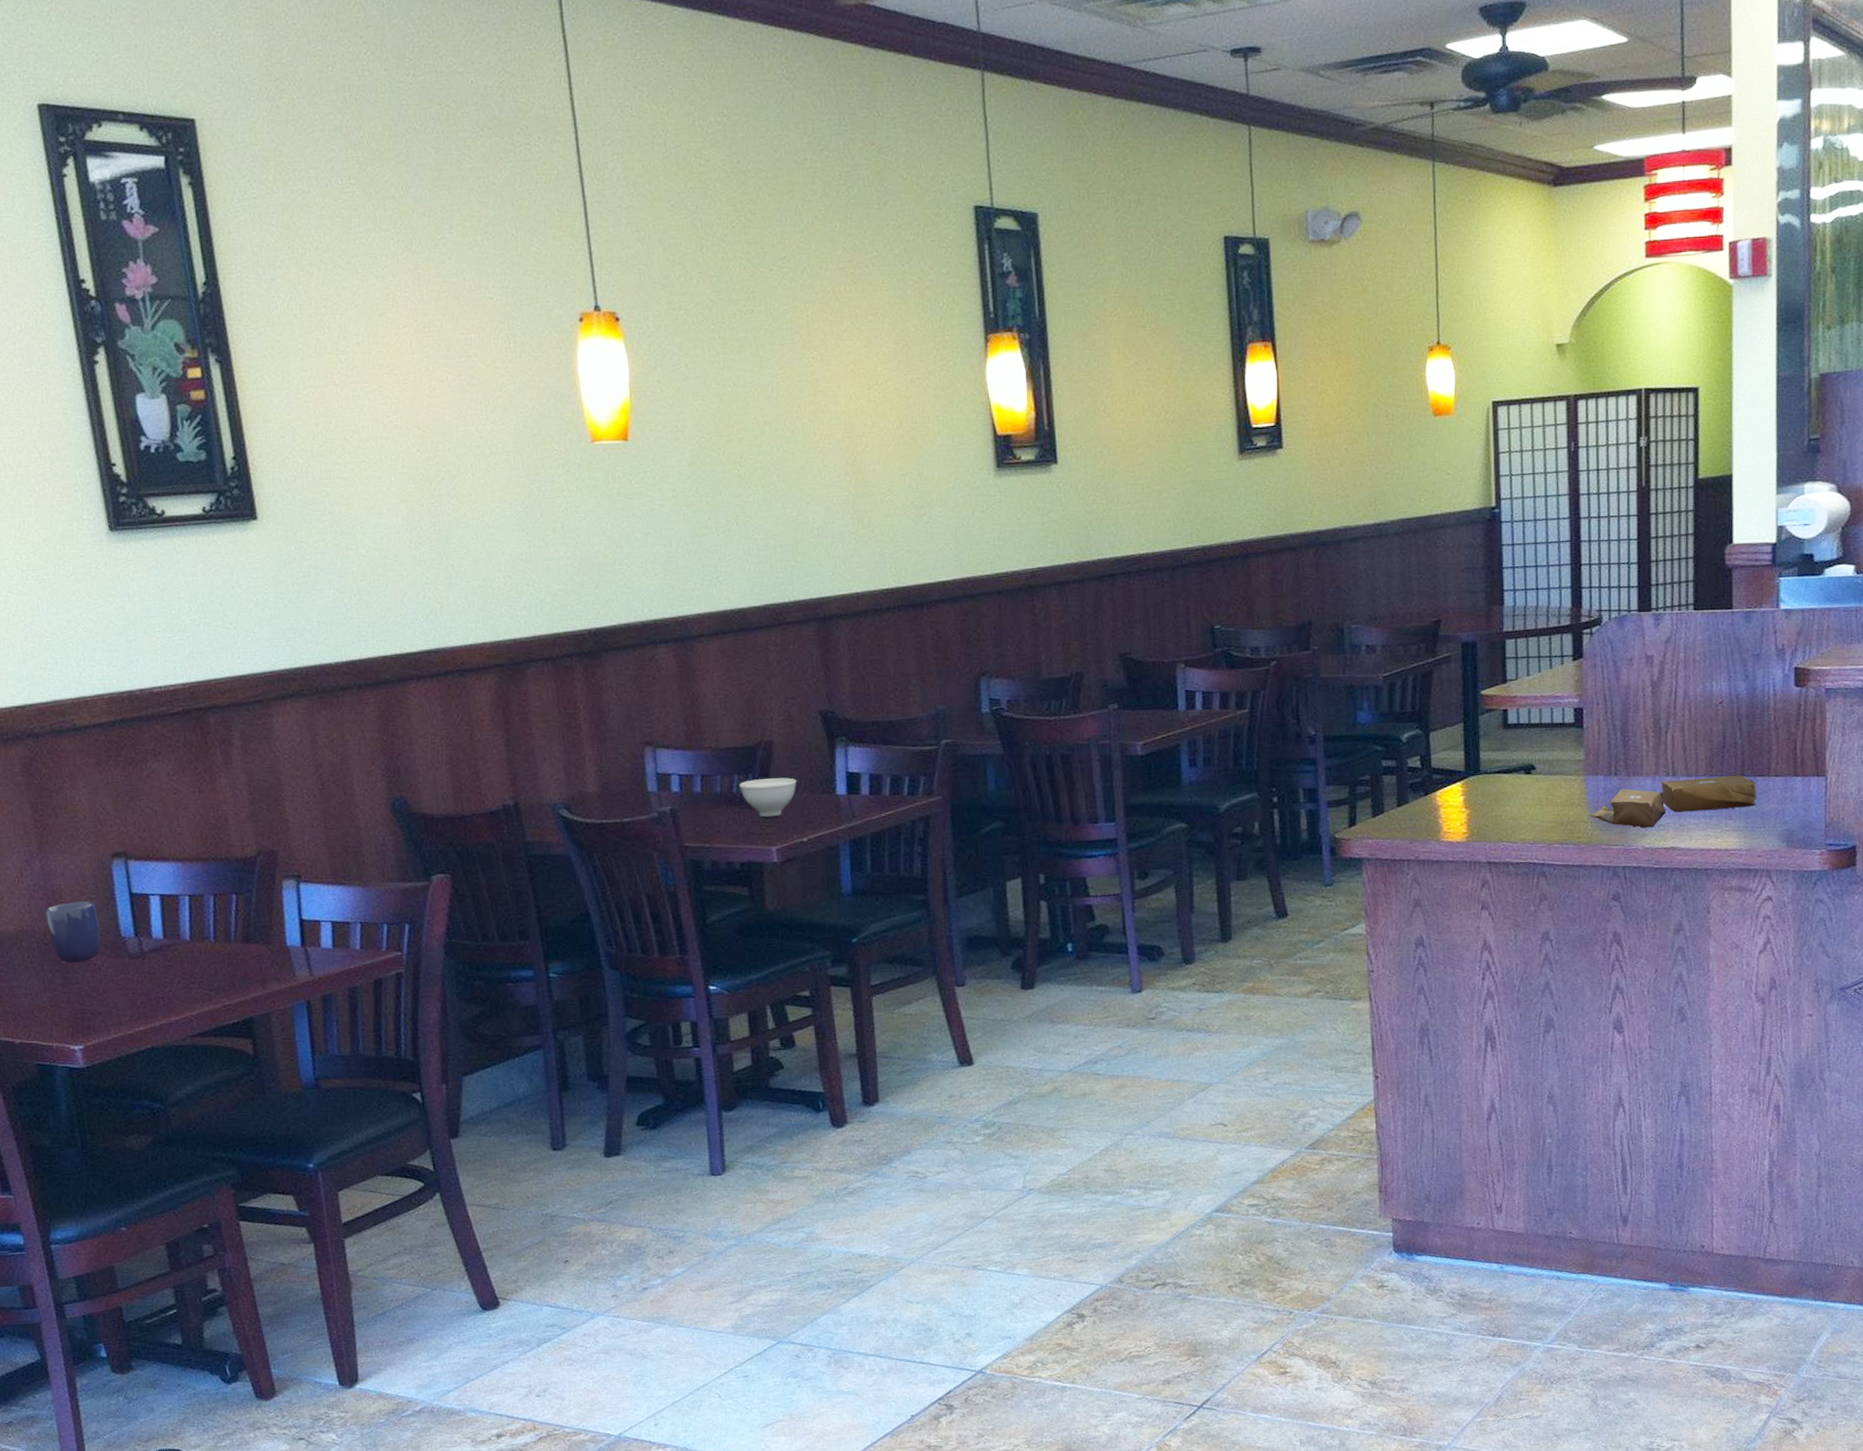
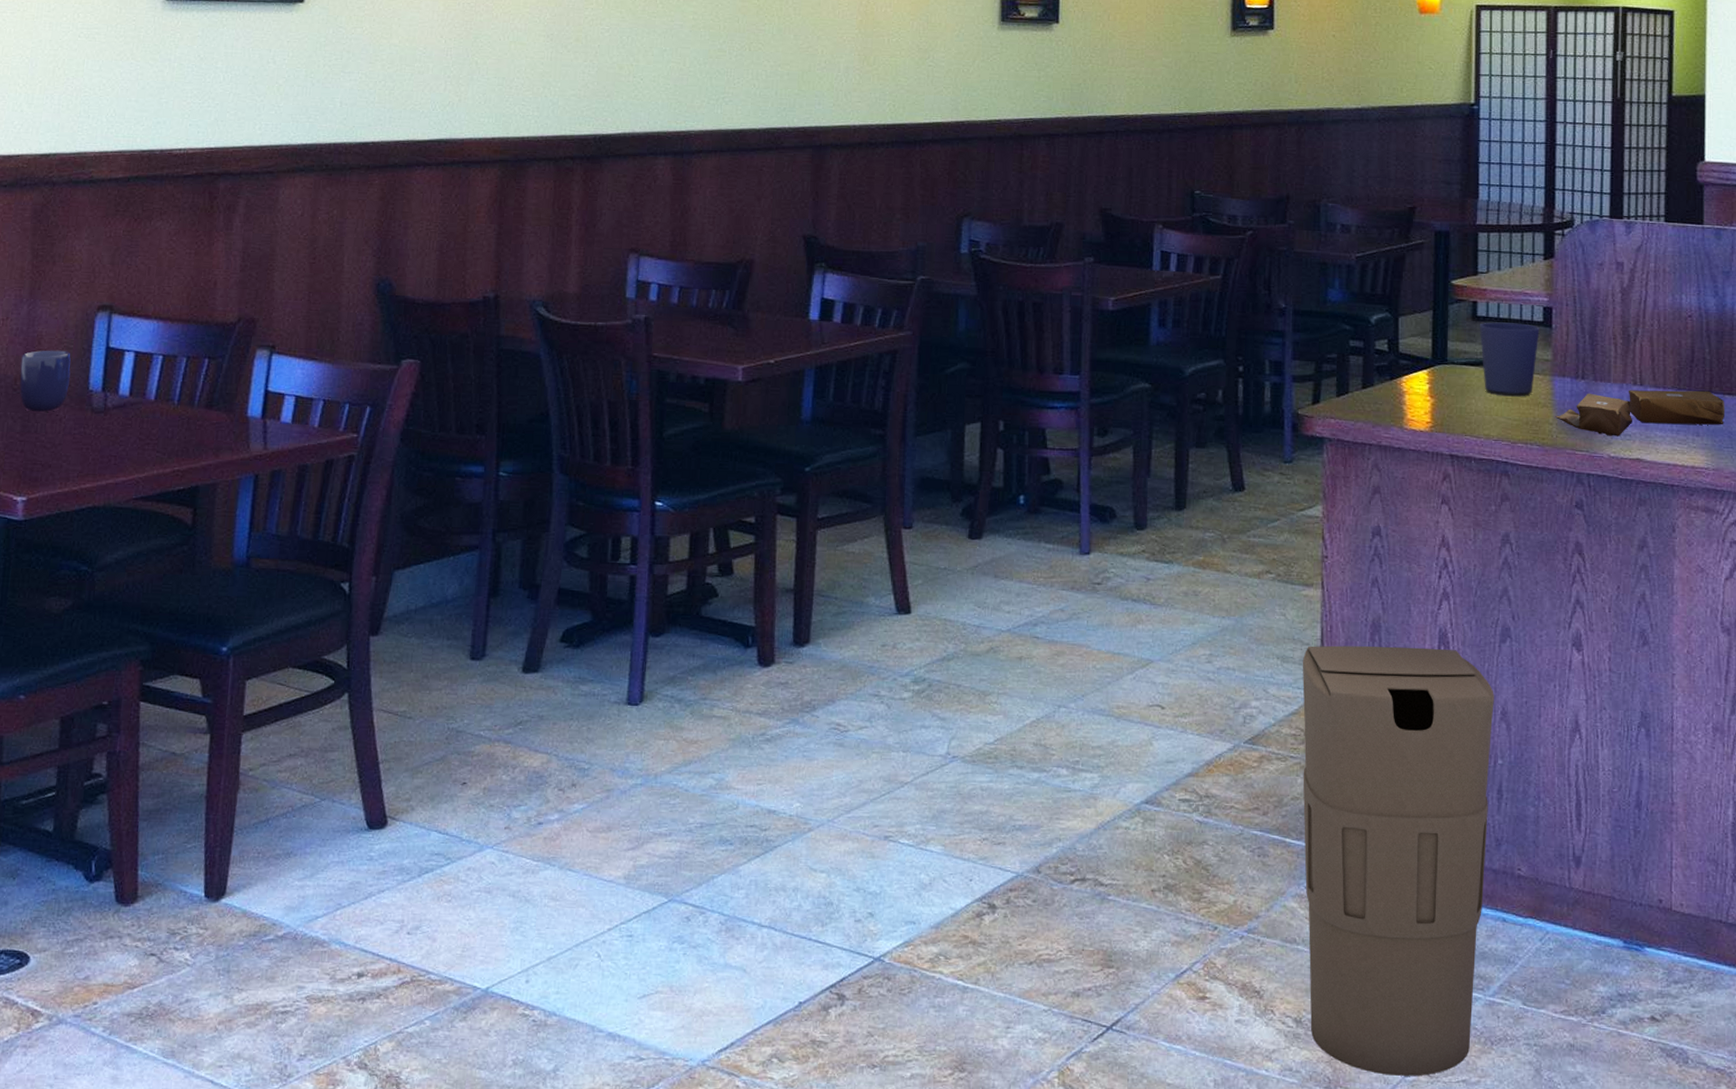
bowl: present [739,777,797,817] -> none [715,296,772,335]
trash can: none [1355,1044,1541,1419] -> present [1302,645,1494,1076]
dixie cup: none [1510,726,1571,799] -> present [1479,322,1540,396]

